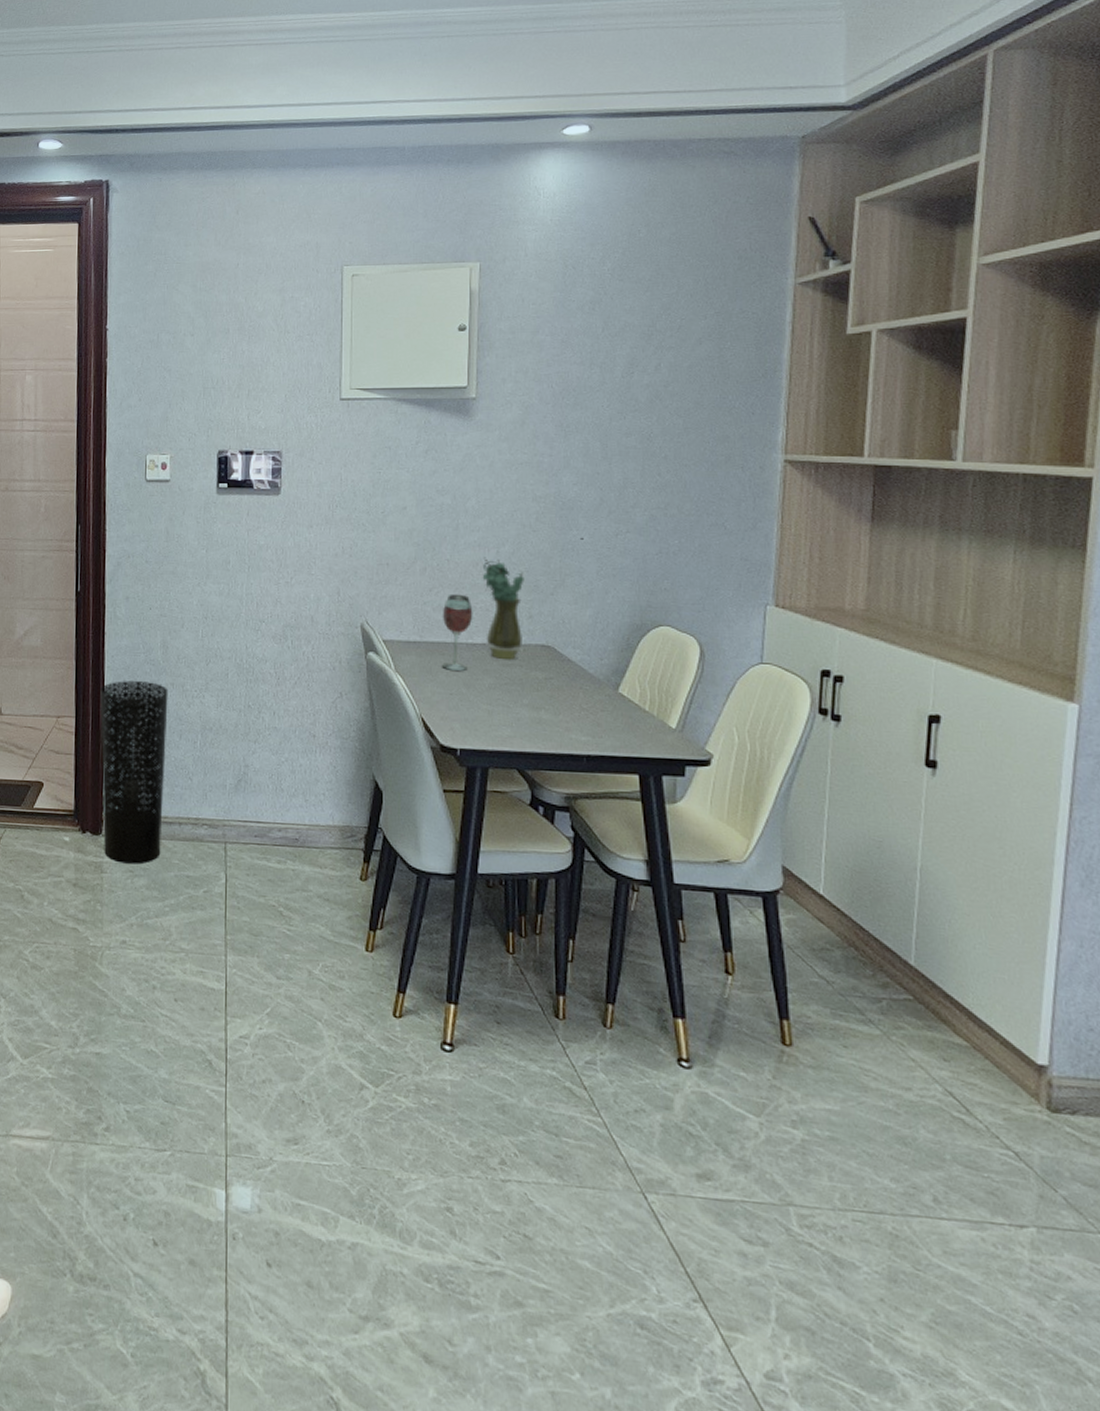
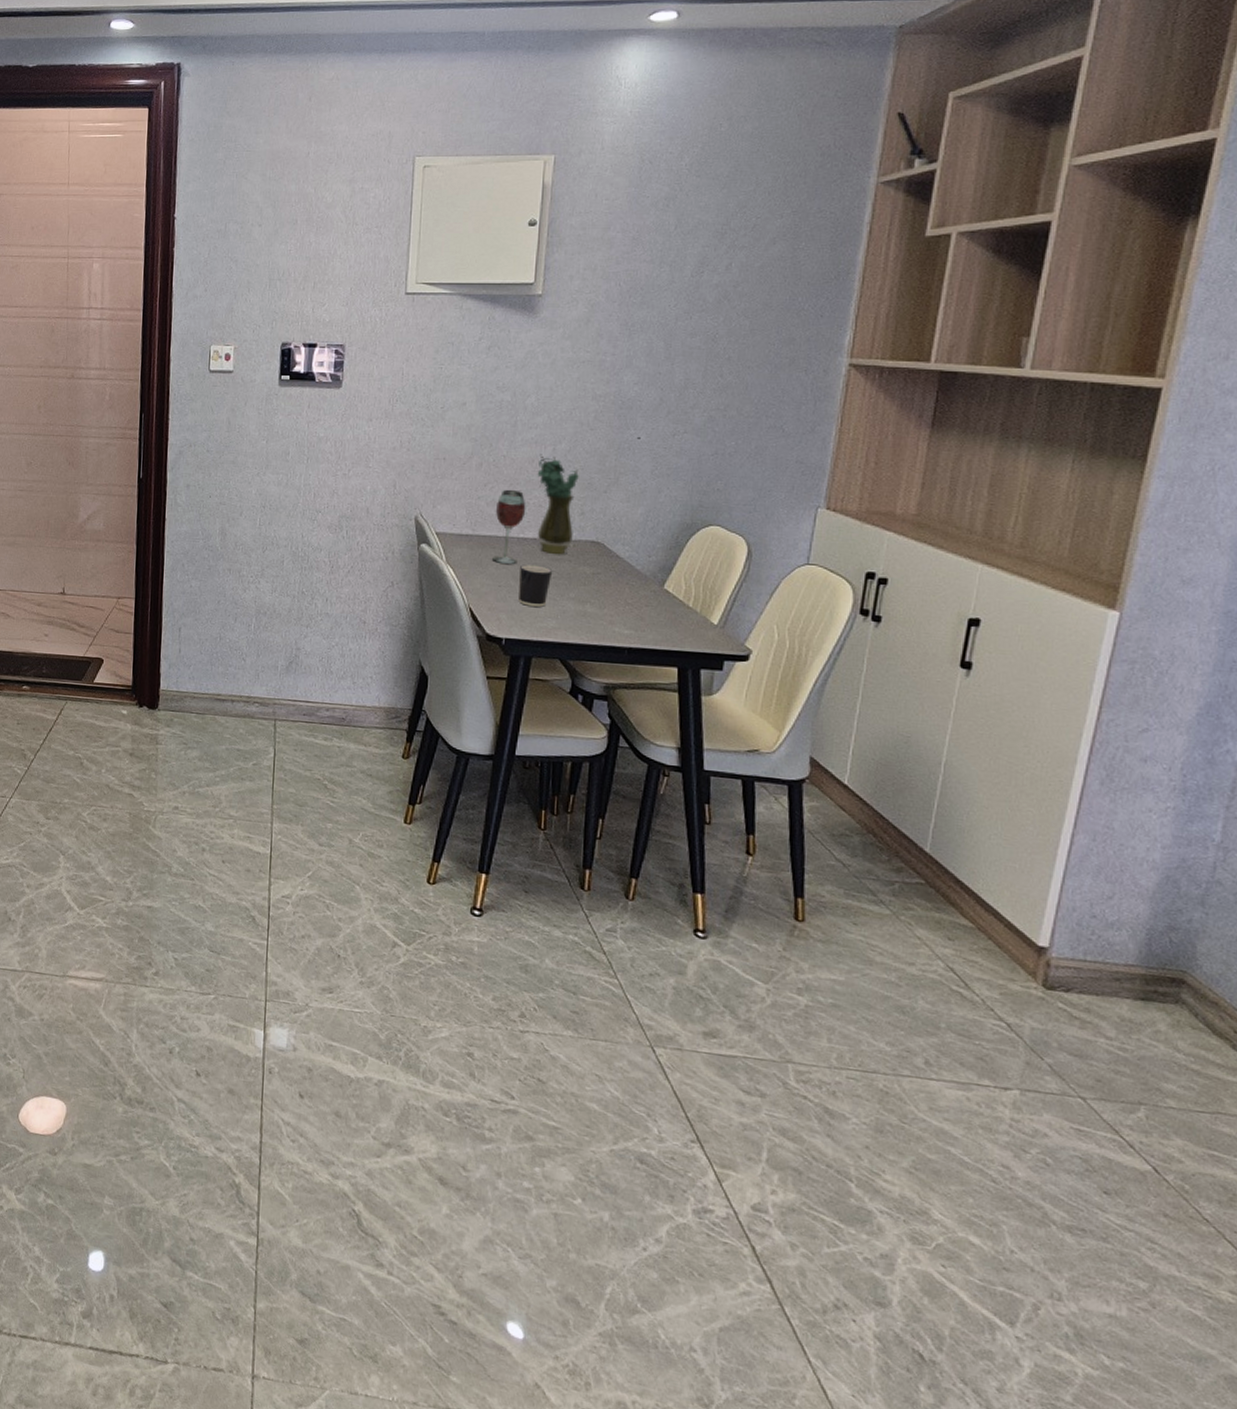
umbrella stand: present [100,681,168,864] -> none [159,565,225,738]
mug: none [471,671,505,715] -> present [518,564,553,607]

